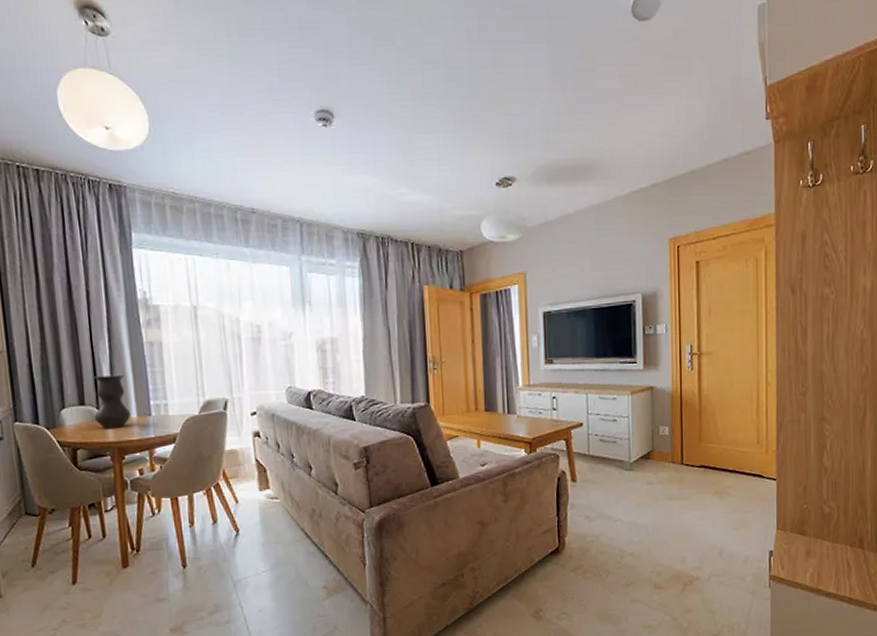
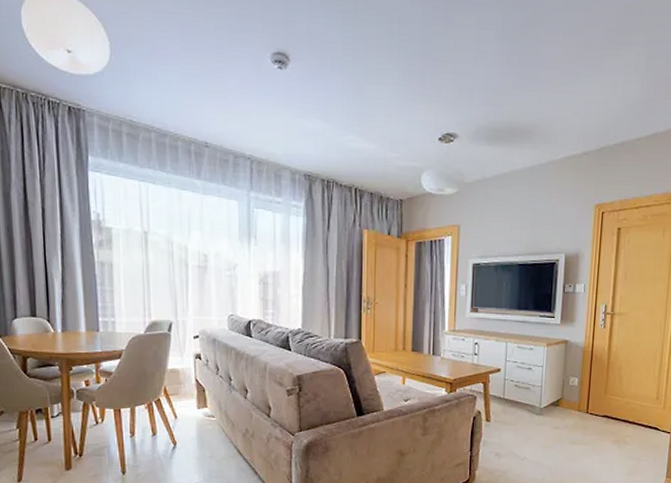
vase: present [94,375,132,430] -> none [45,290,80,341]

